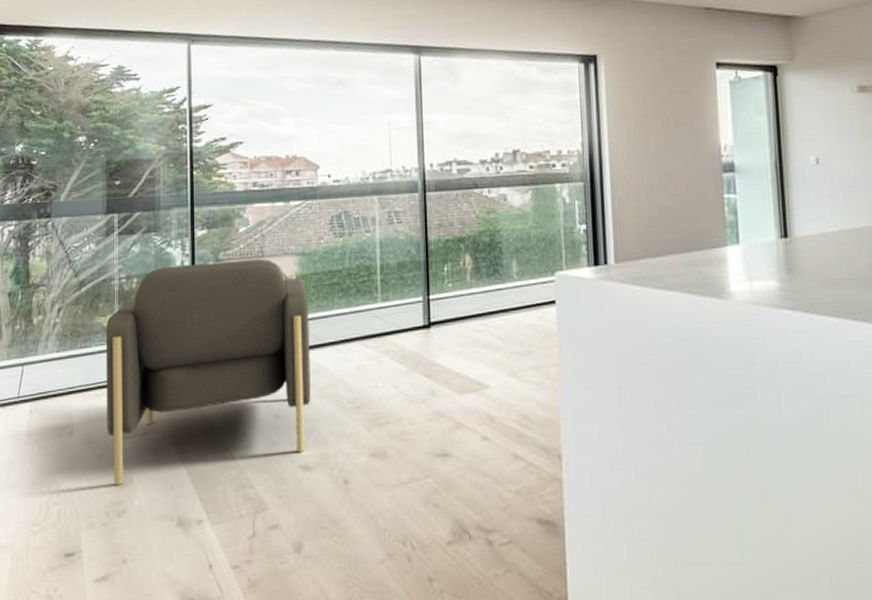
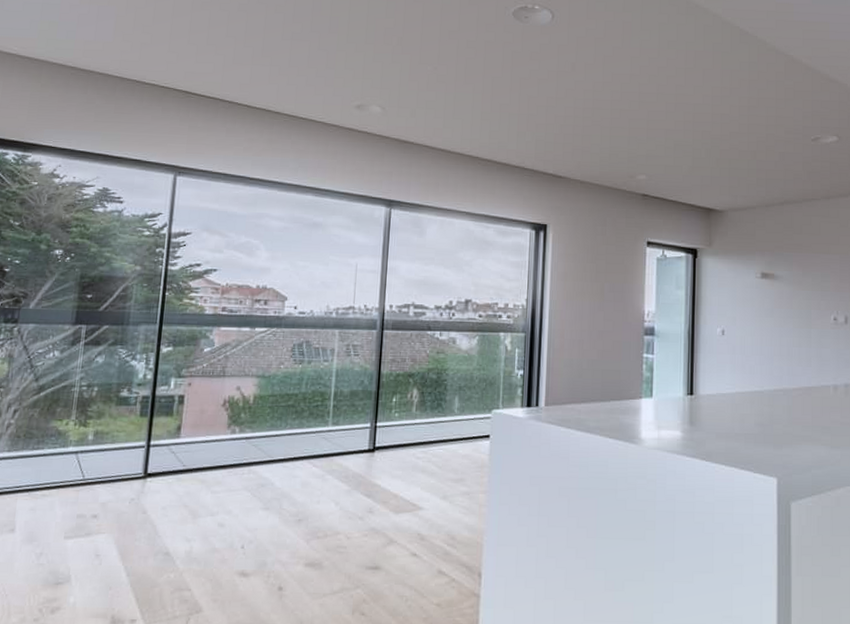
armchair: present [106,258,311,486] -> none [49,377,263,584]

